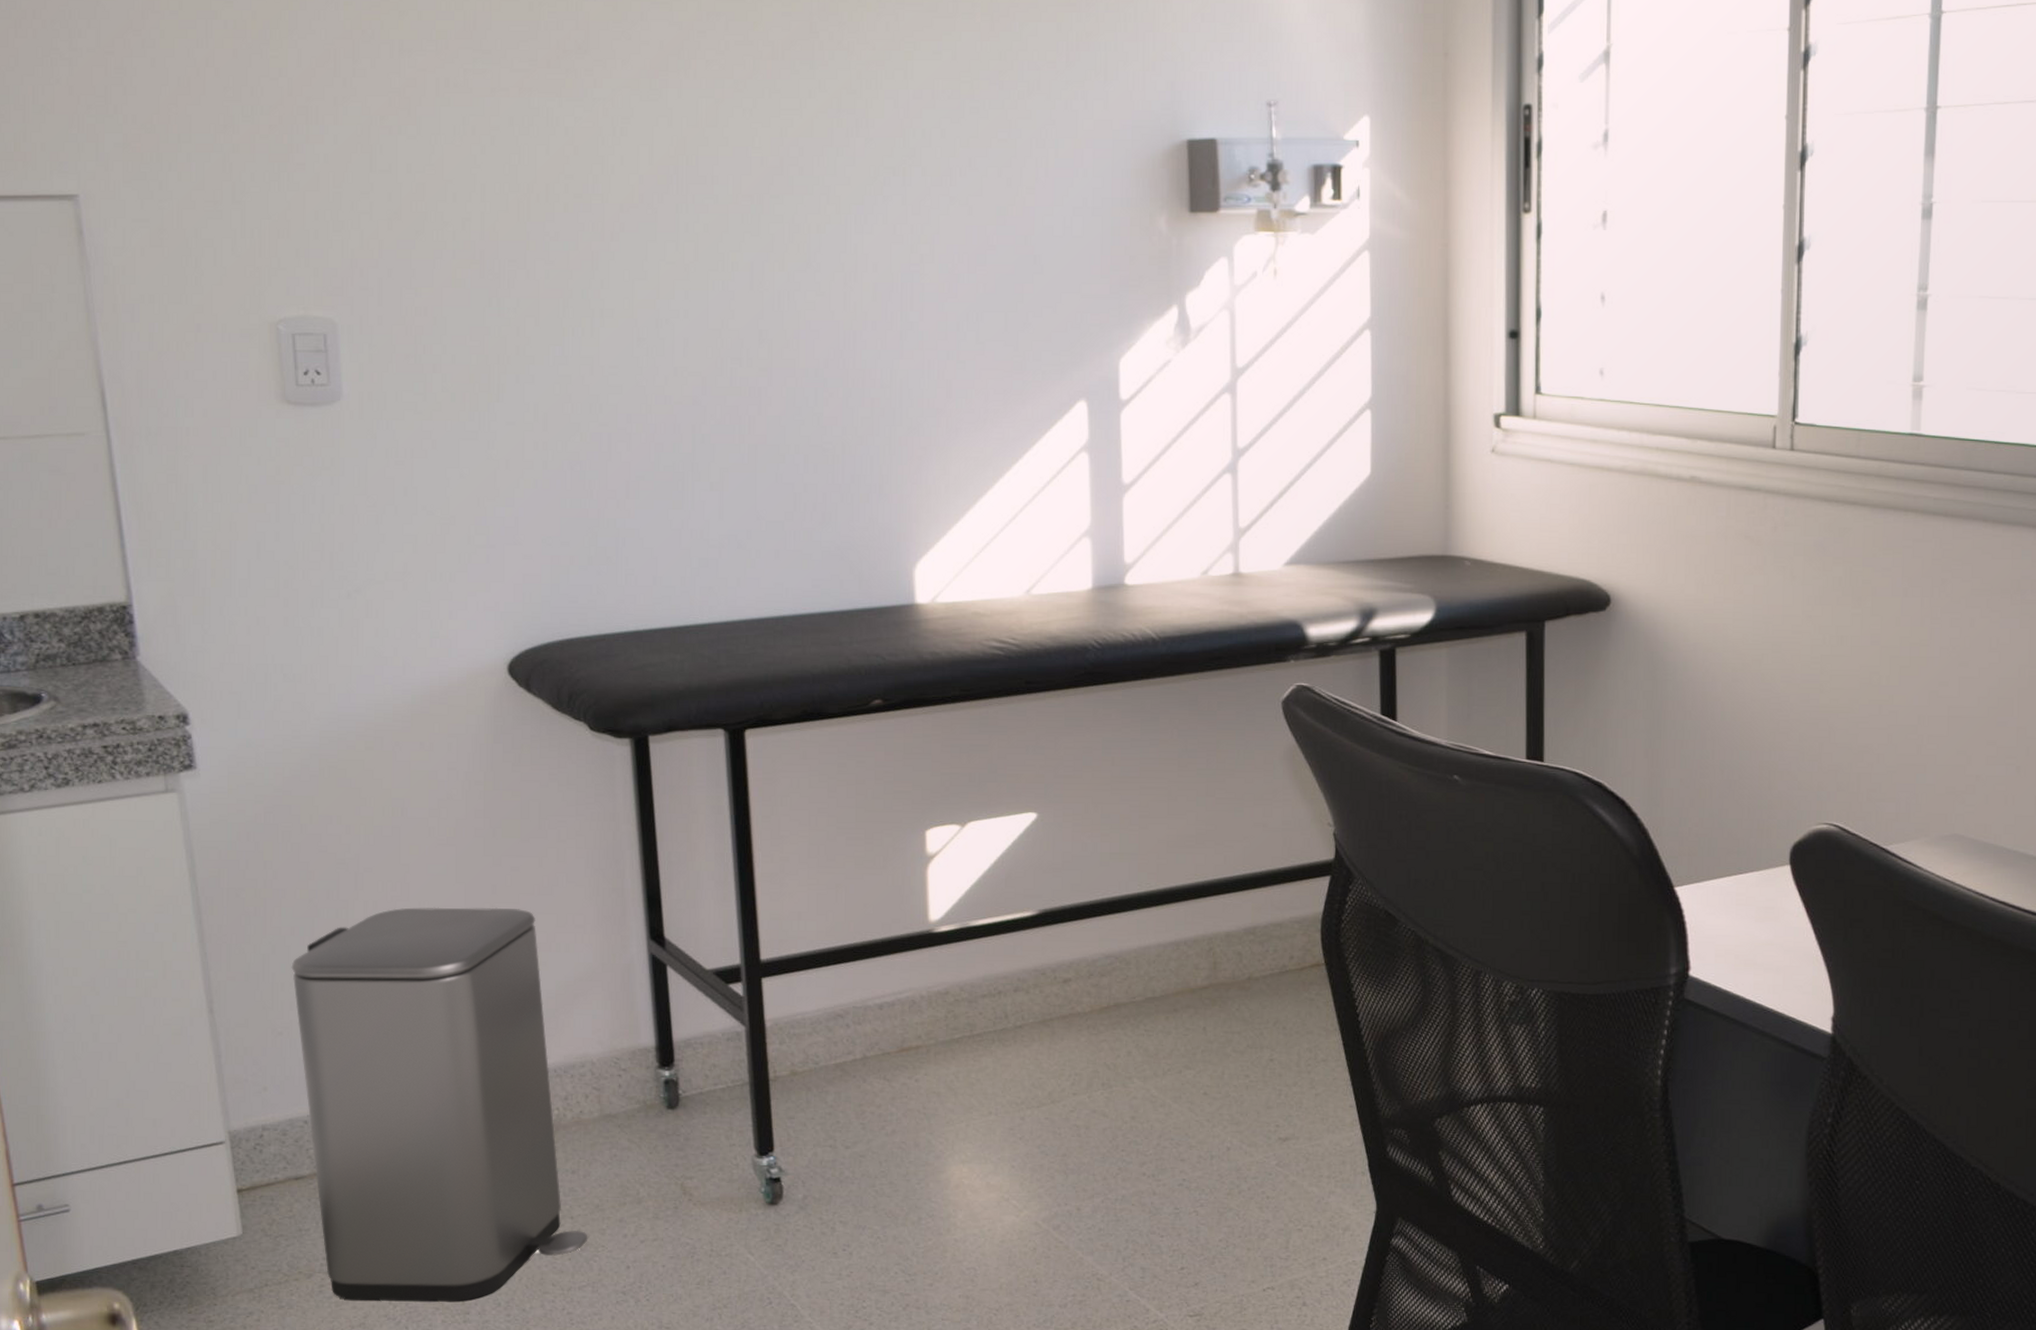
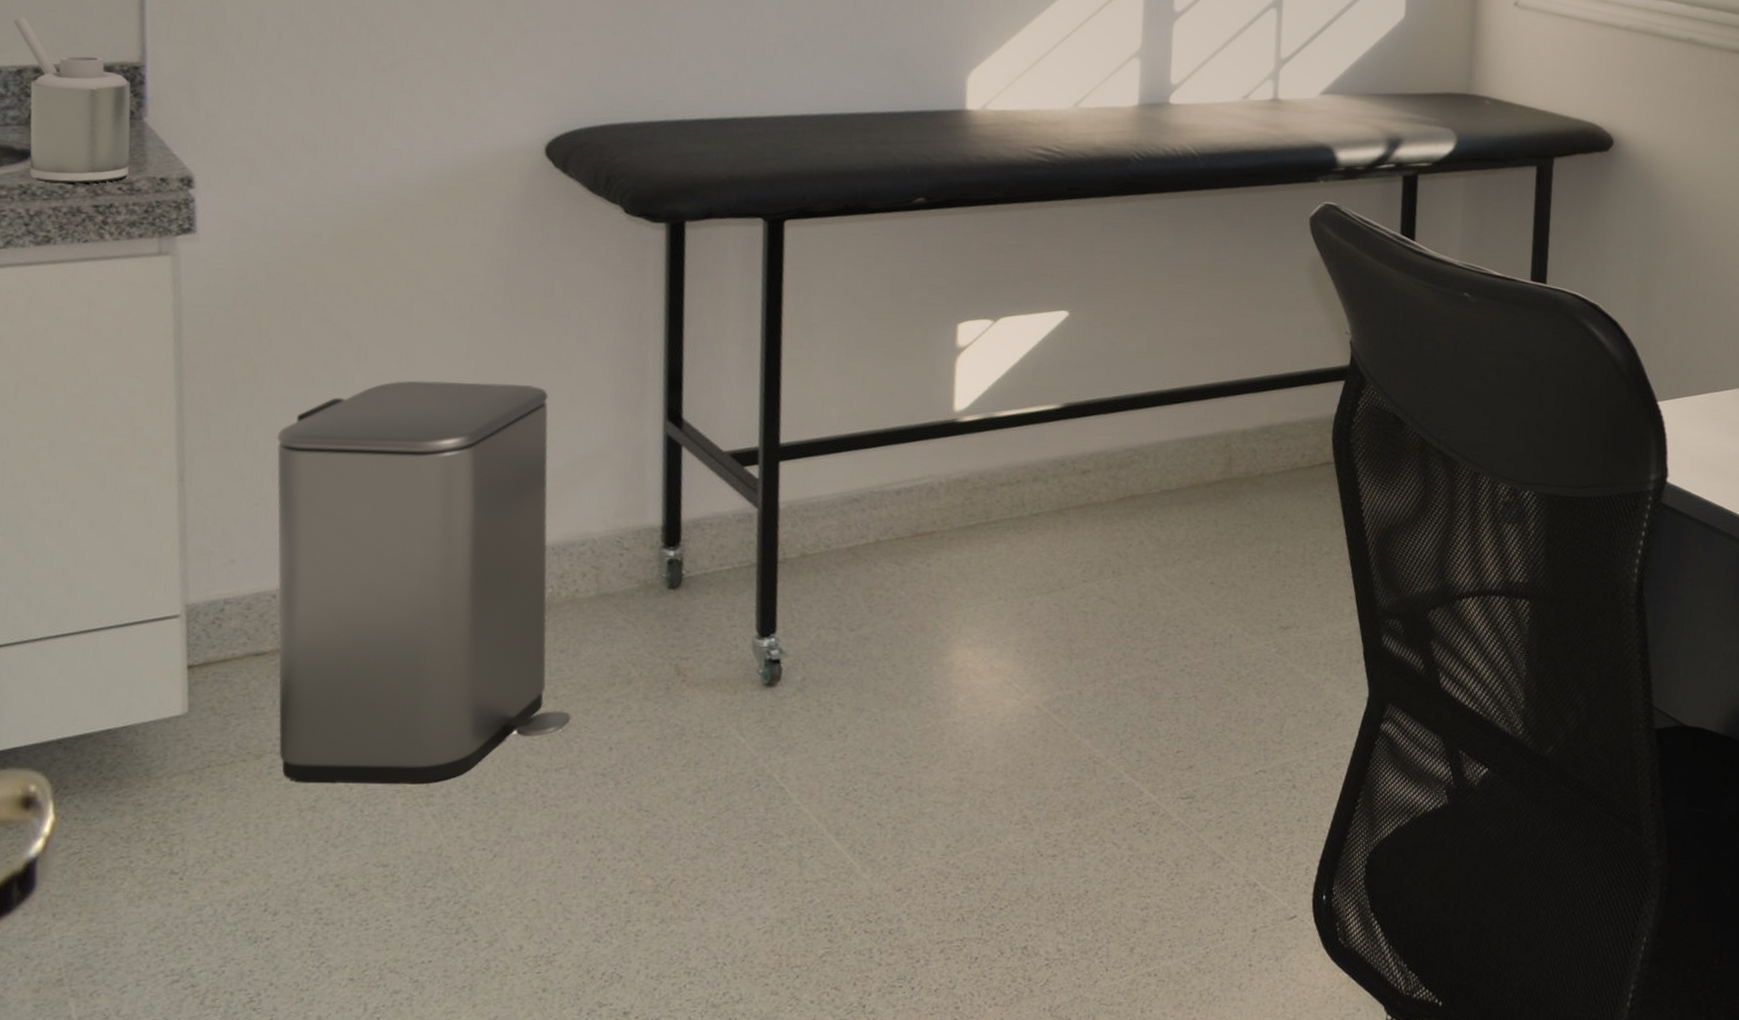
soap dispenser: none [11,563,131,726] -> present [13,17,131,184]

